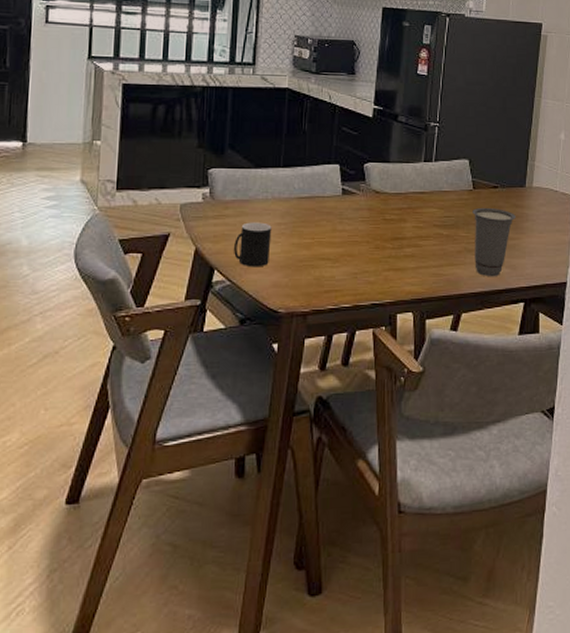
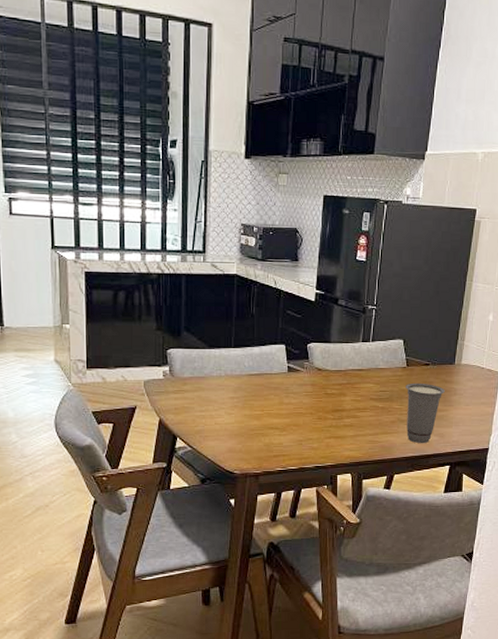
cup: present [234,222,272,267] -> none [193,396,226,436]

